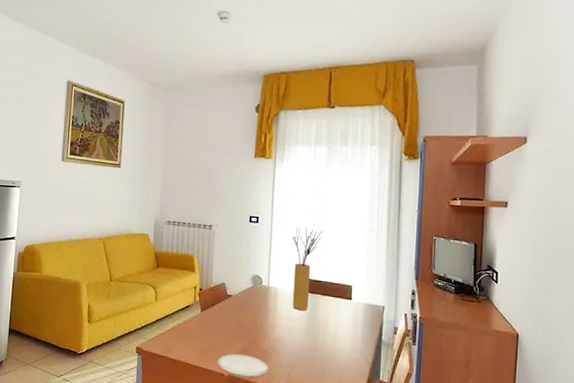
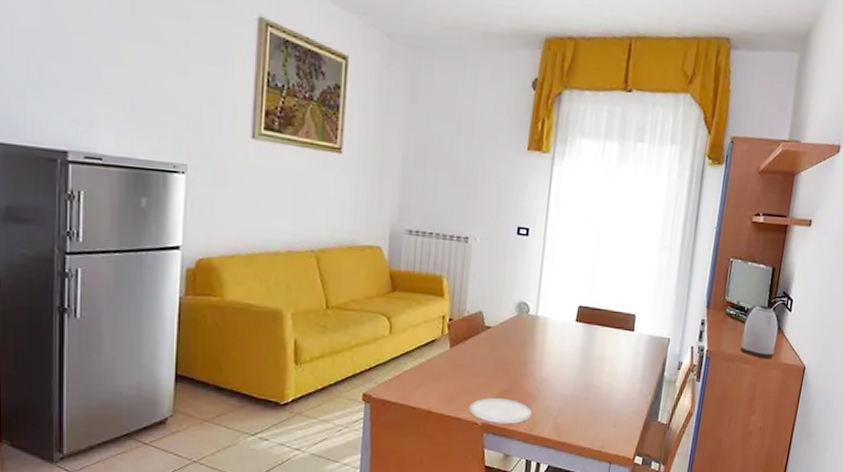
vase: present [292,227,323,311] -> none [564,243,607,345]
kettle: none [451,277,487,326] -> present [740,304,778,359]

